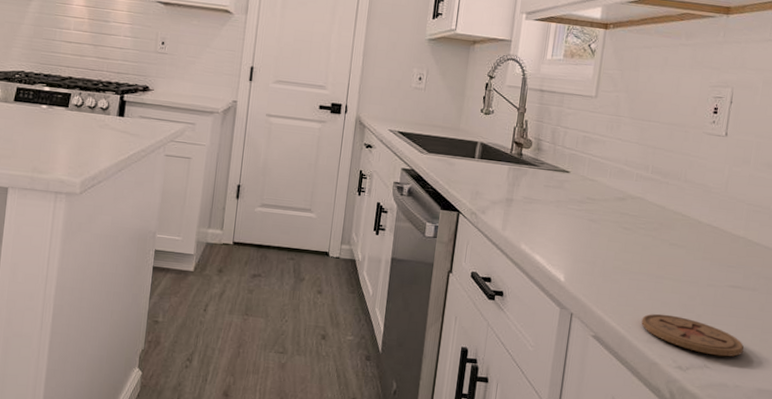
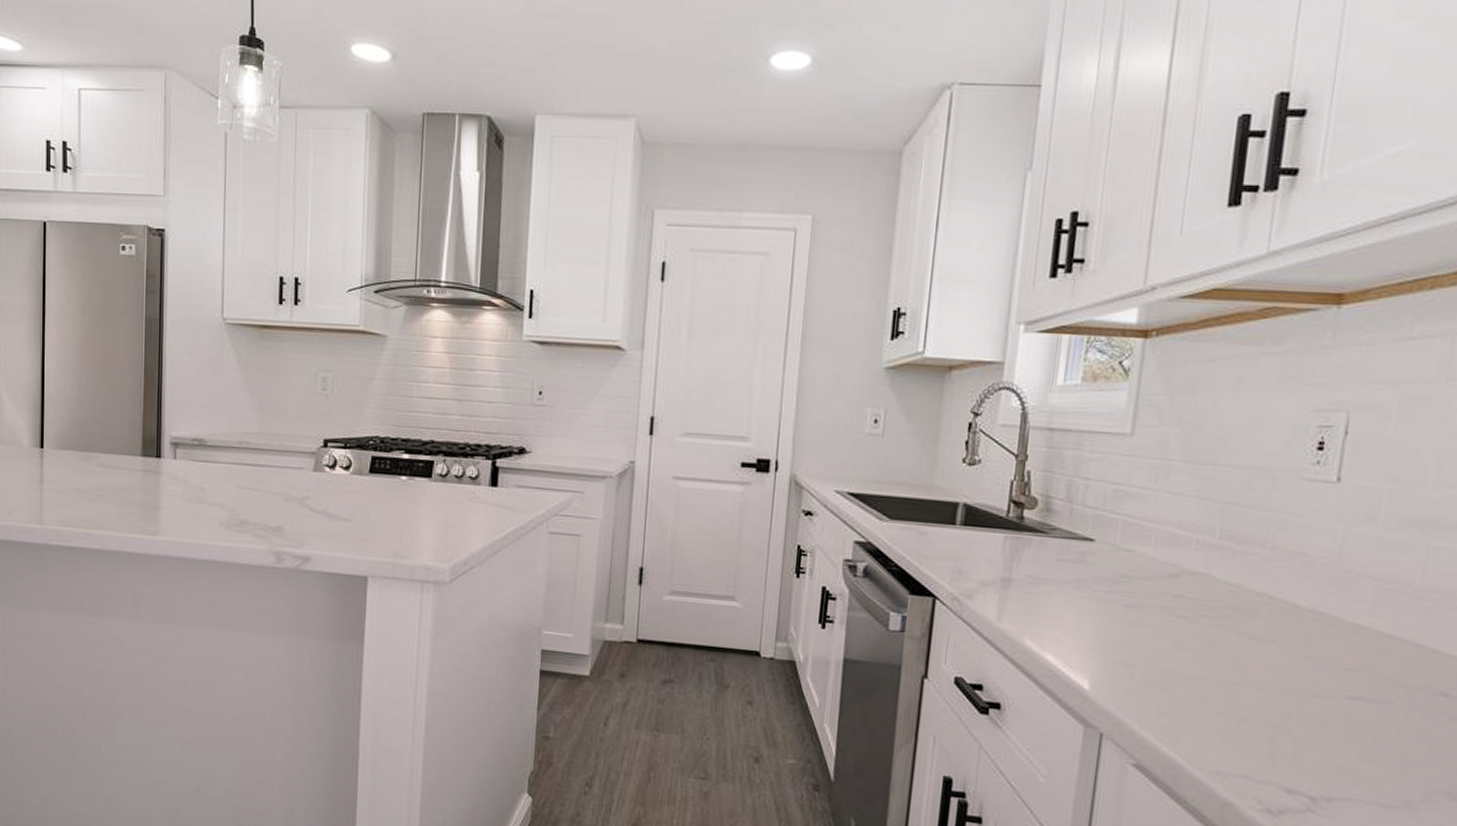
coaster: present [641,313,745,357] -> none [1207,735,1372,798]

